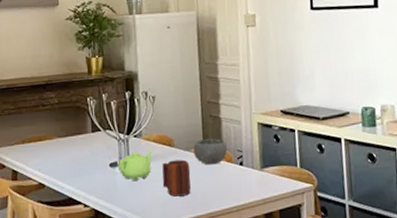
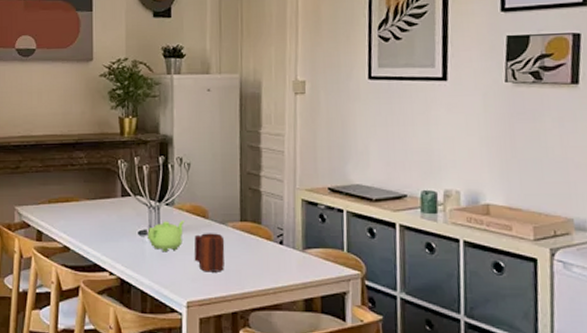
bowl: present [193,138,227,165] -> none [229,213,266,241]

